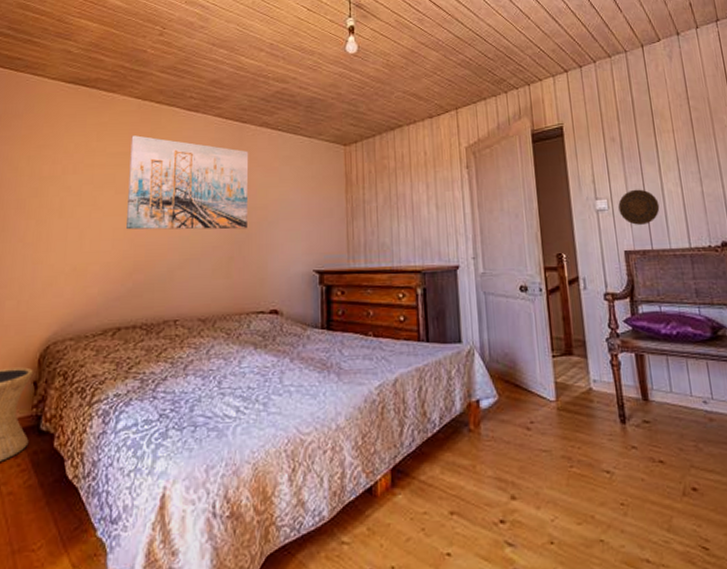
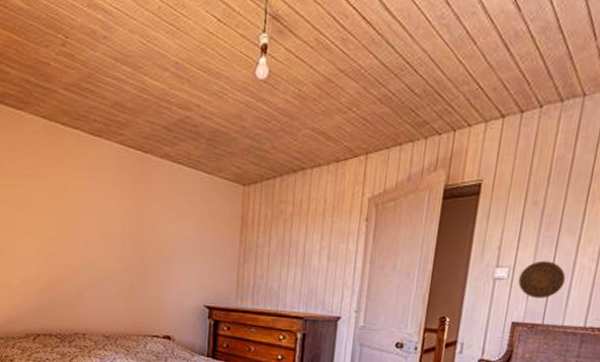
wall art: present [126,135,249,230] -> none [40,158,150,261]

